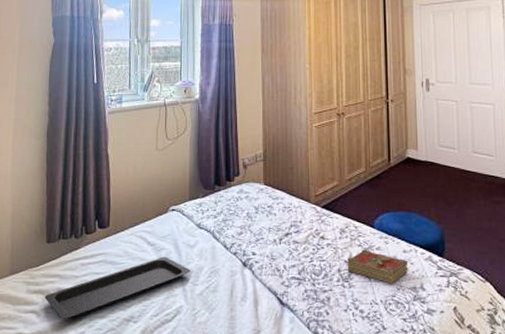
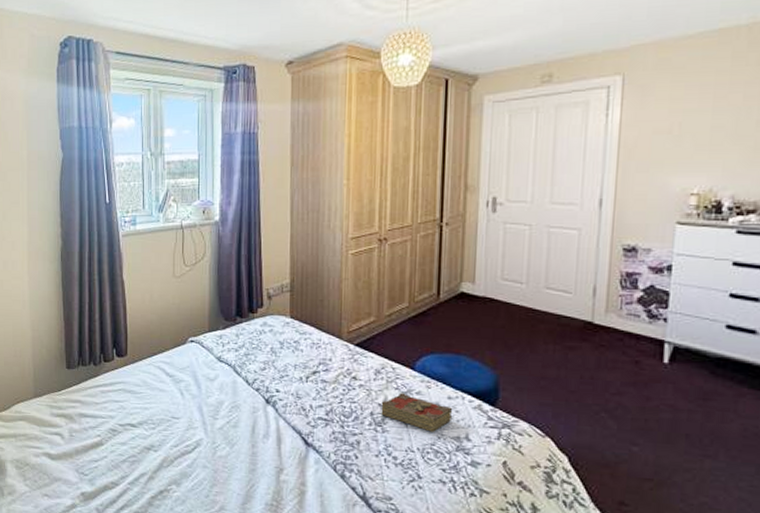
serving tray: present [44,257,191,319] -> none [67,389,211,444]

